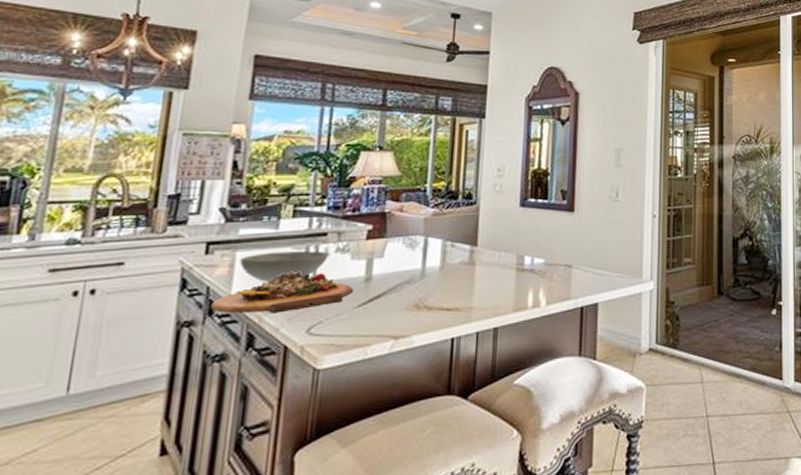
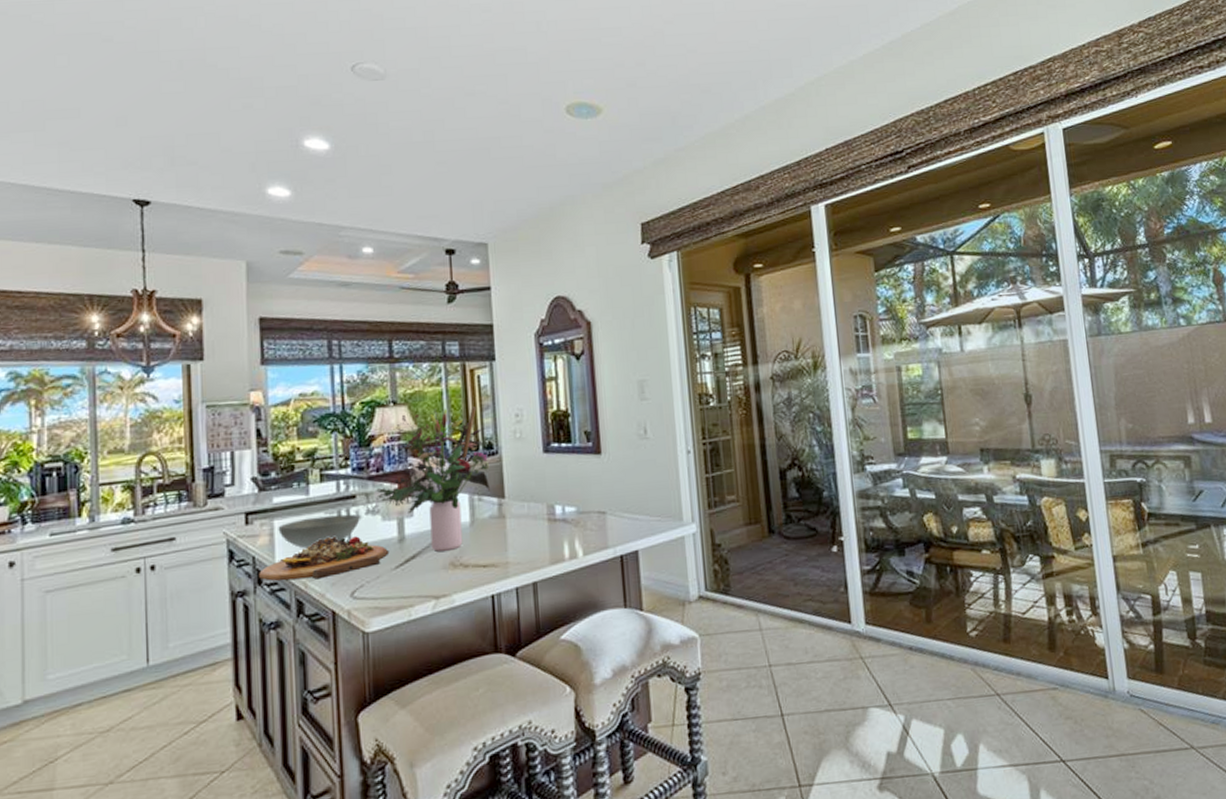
bouquet: none [347,157,467,294] -> present [375,407,491,553]

